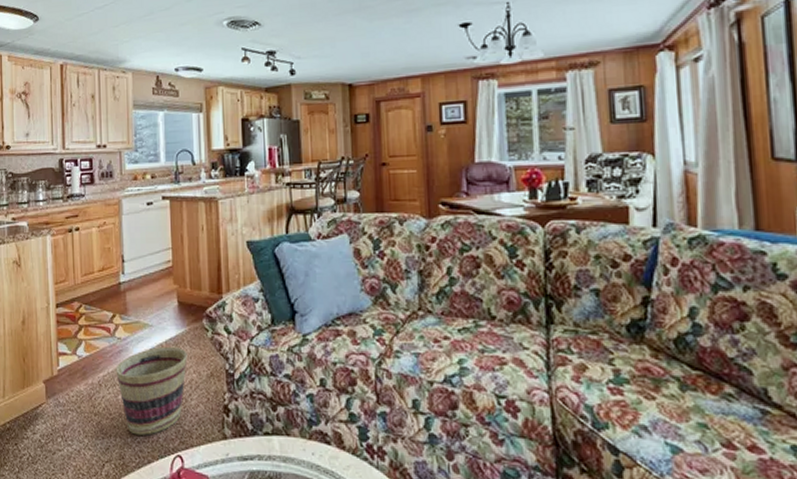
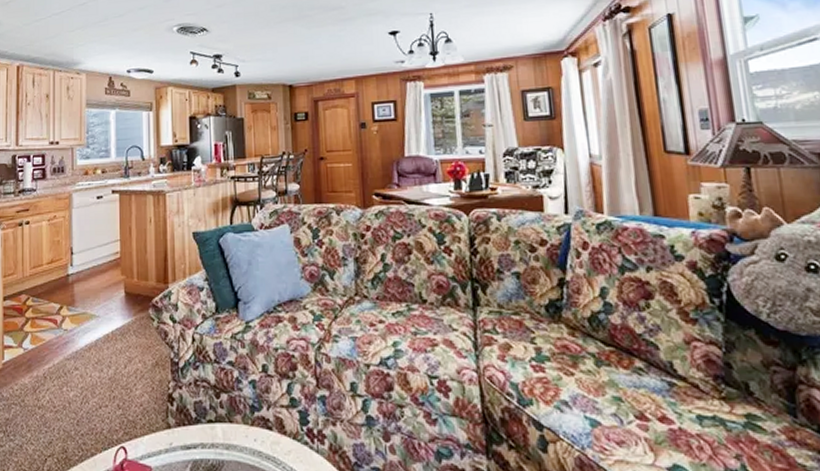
basket: present [116,346,188,435] -> none [61,336,133,427]

